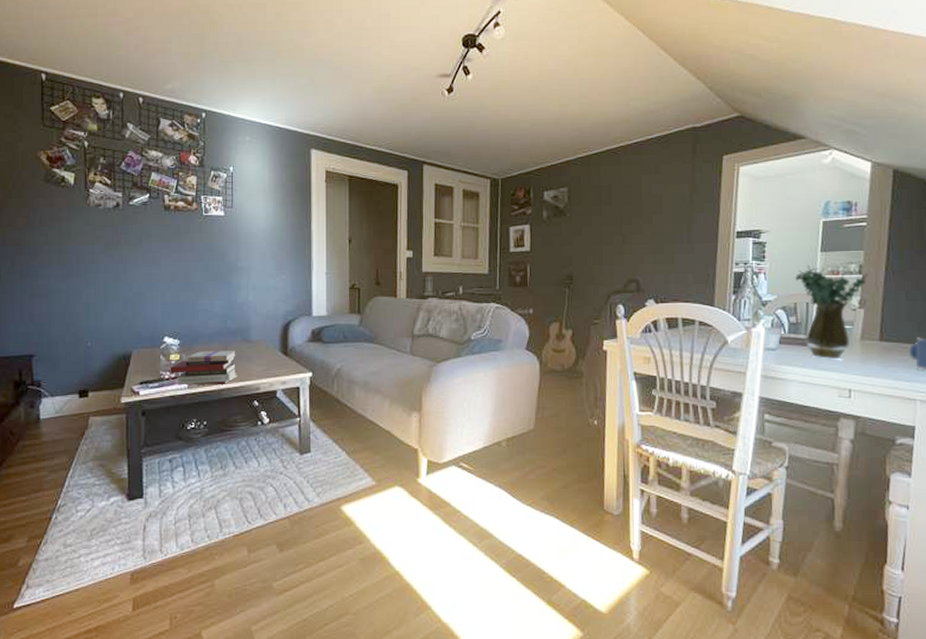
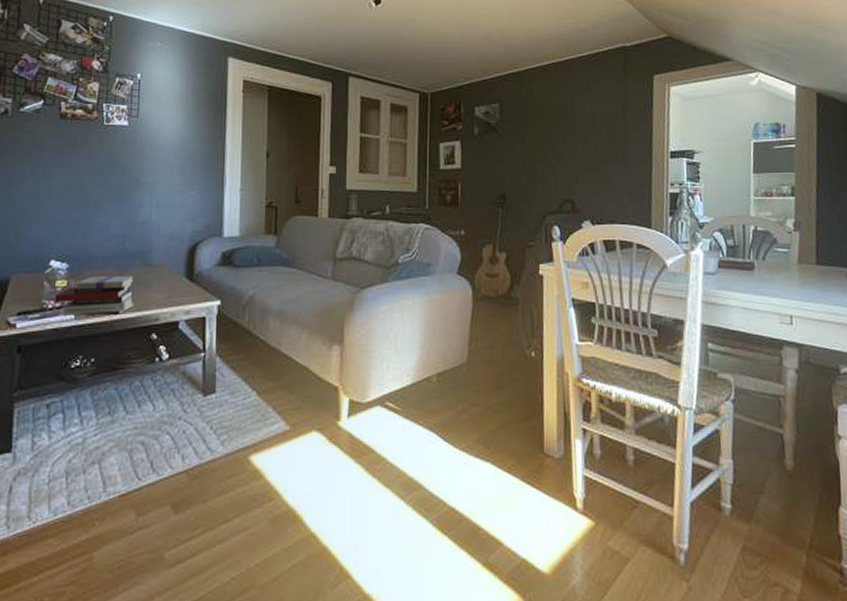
vase: present [795,266,869,359] -> none [730,187,801,283]

